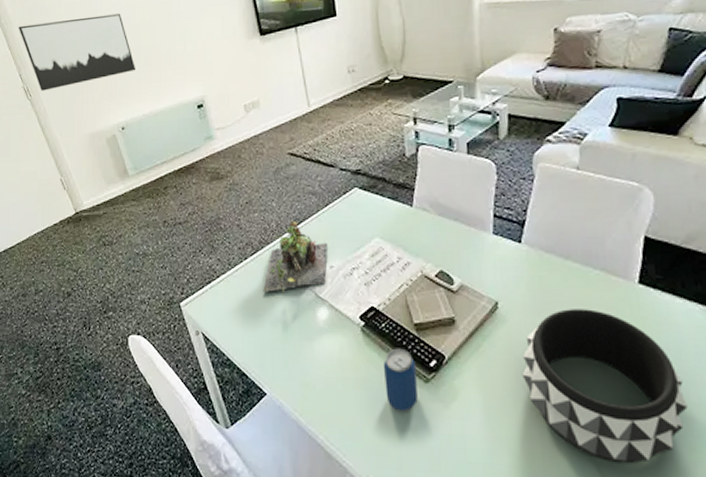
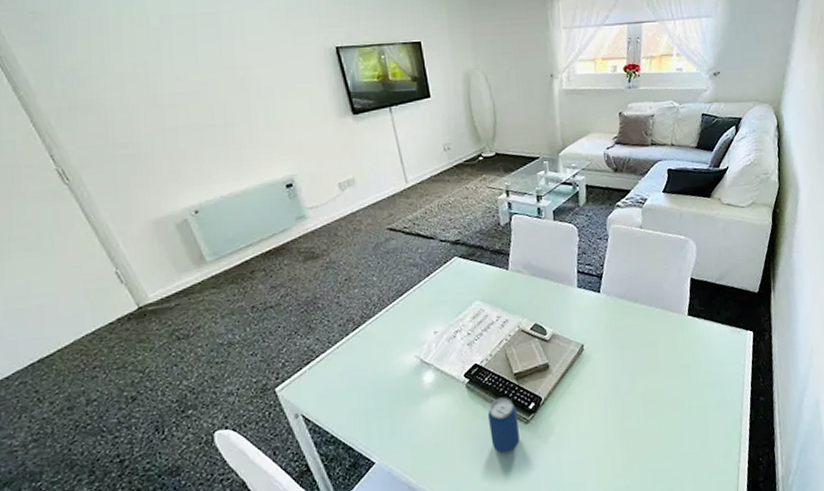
wall art: present [18,13,135,91] -> none [45,88,209,174]
plant: present [263,220,328,295] -> none [367,292,431,365]
decorative bowl: present [522,309,688,464] -> none [604,340,724,461]

